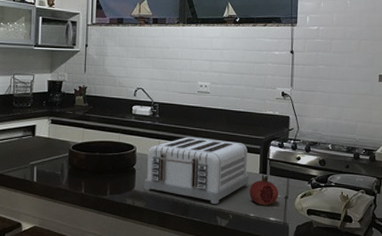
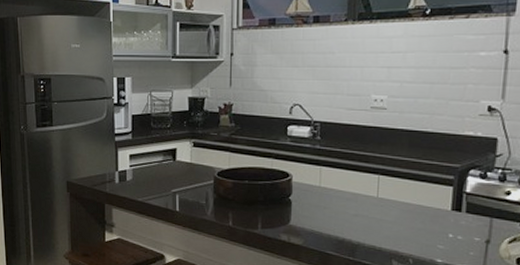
toaster: present [144,137,249,204] -> none [302,163,437,245]
fruit: present [249,175,279,205] -> none [436,212,478,250]

